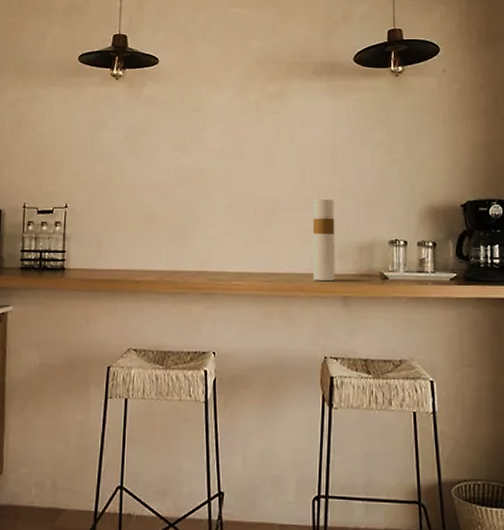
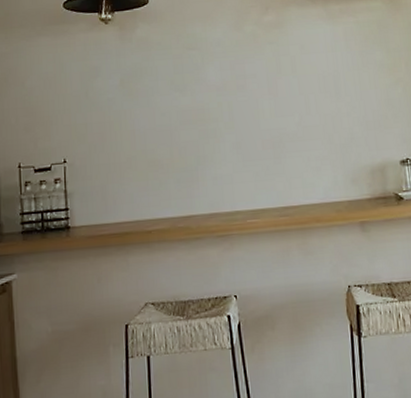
pump dispenser: present [313,199,335,281] -> none [321,125,351,209]

